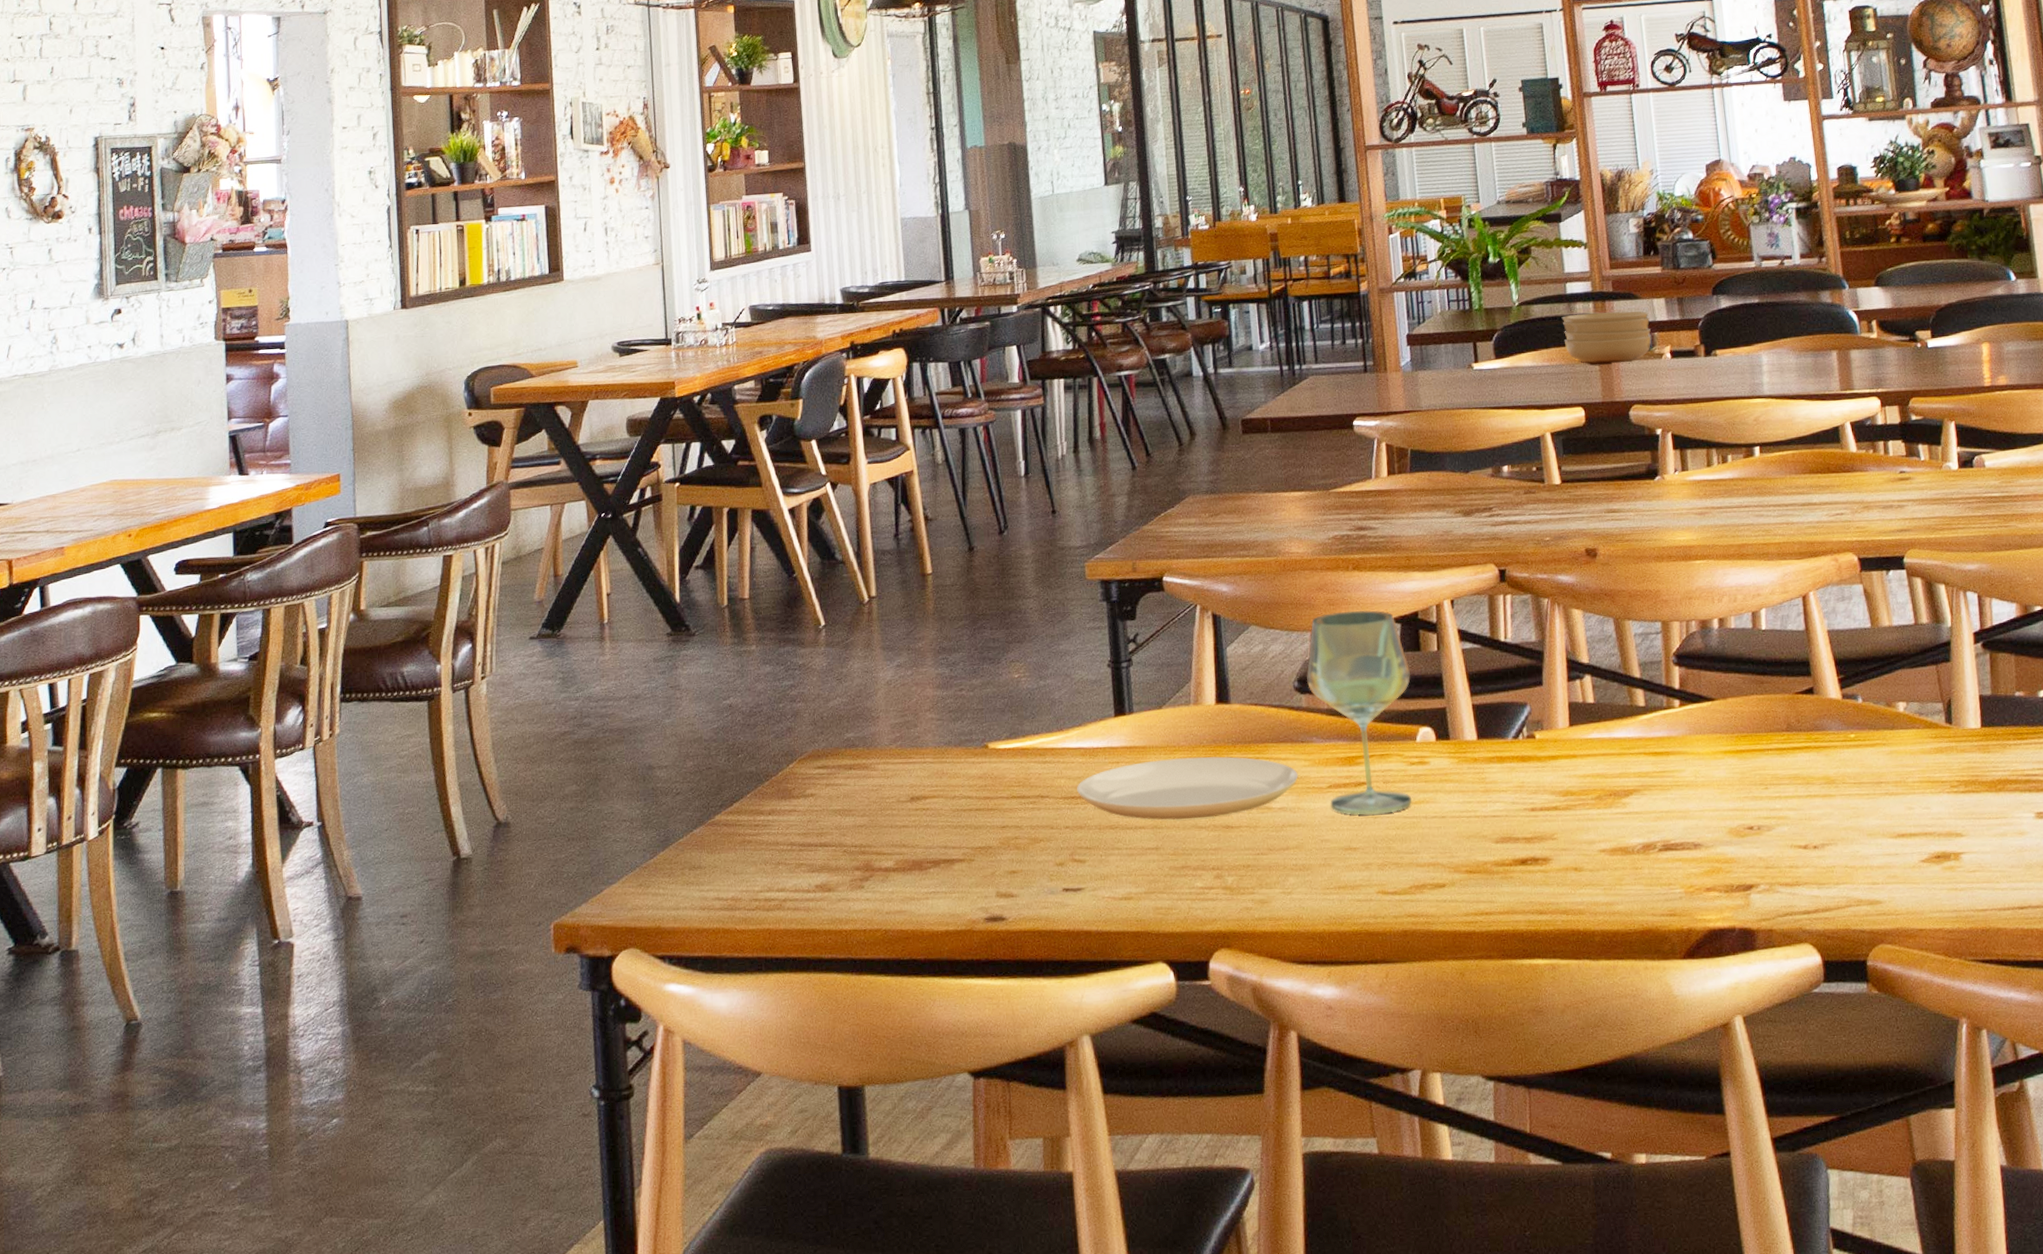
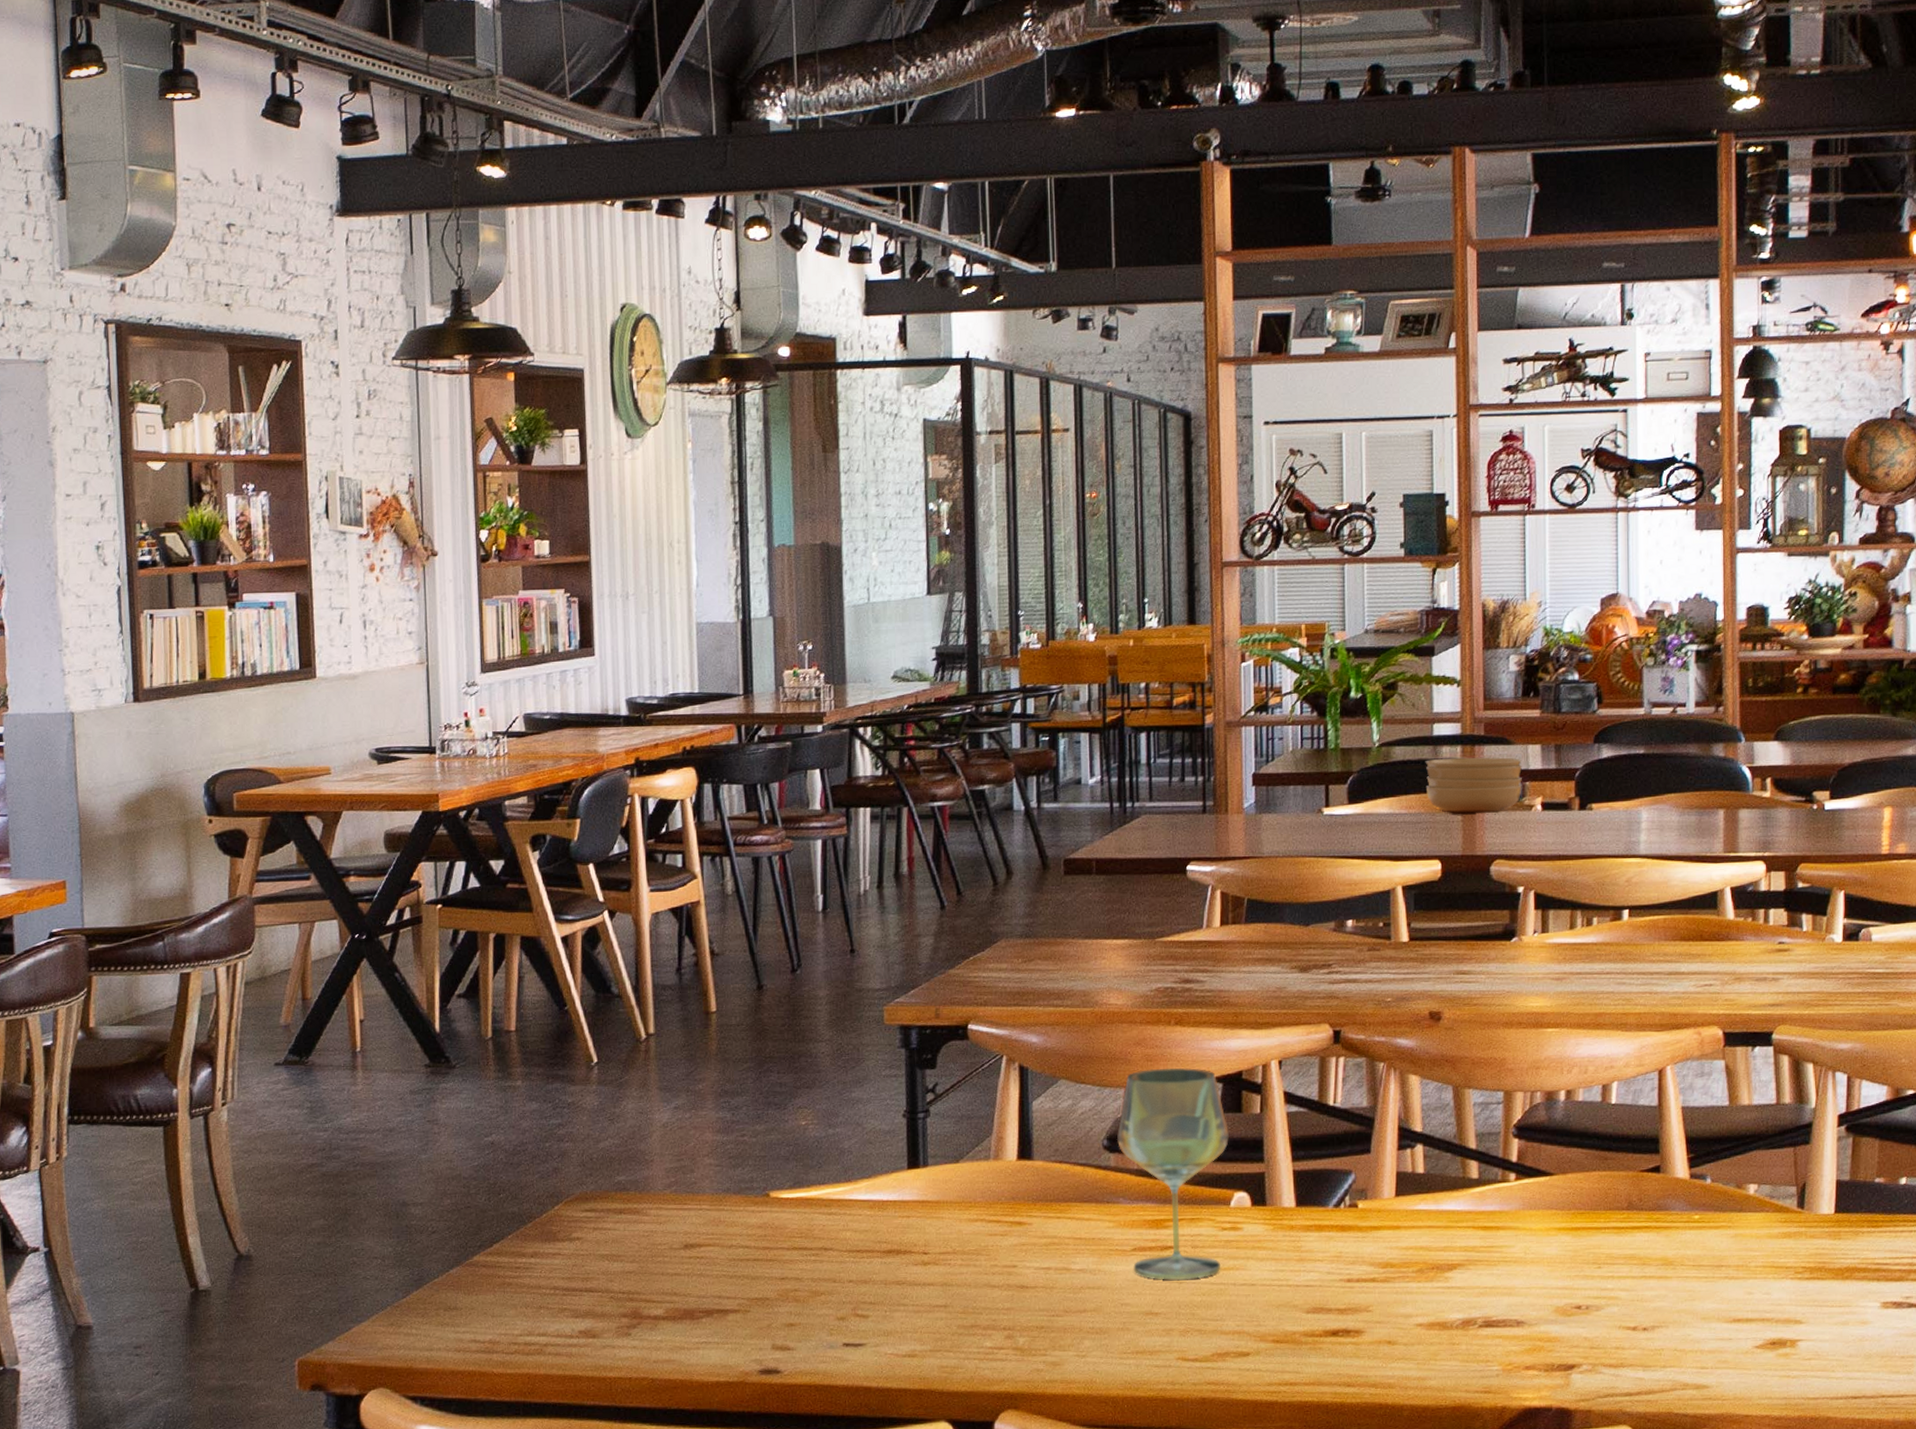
plate: present [1077,756,1298,820] -> none [863,1214,1101,1278]

